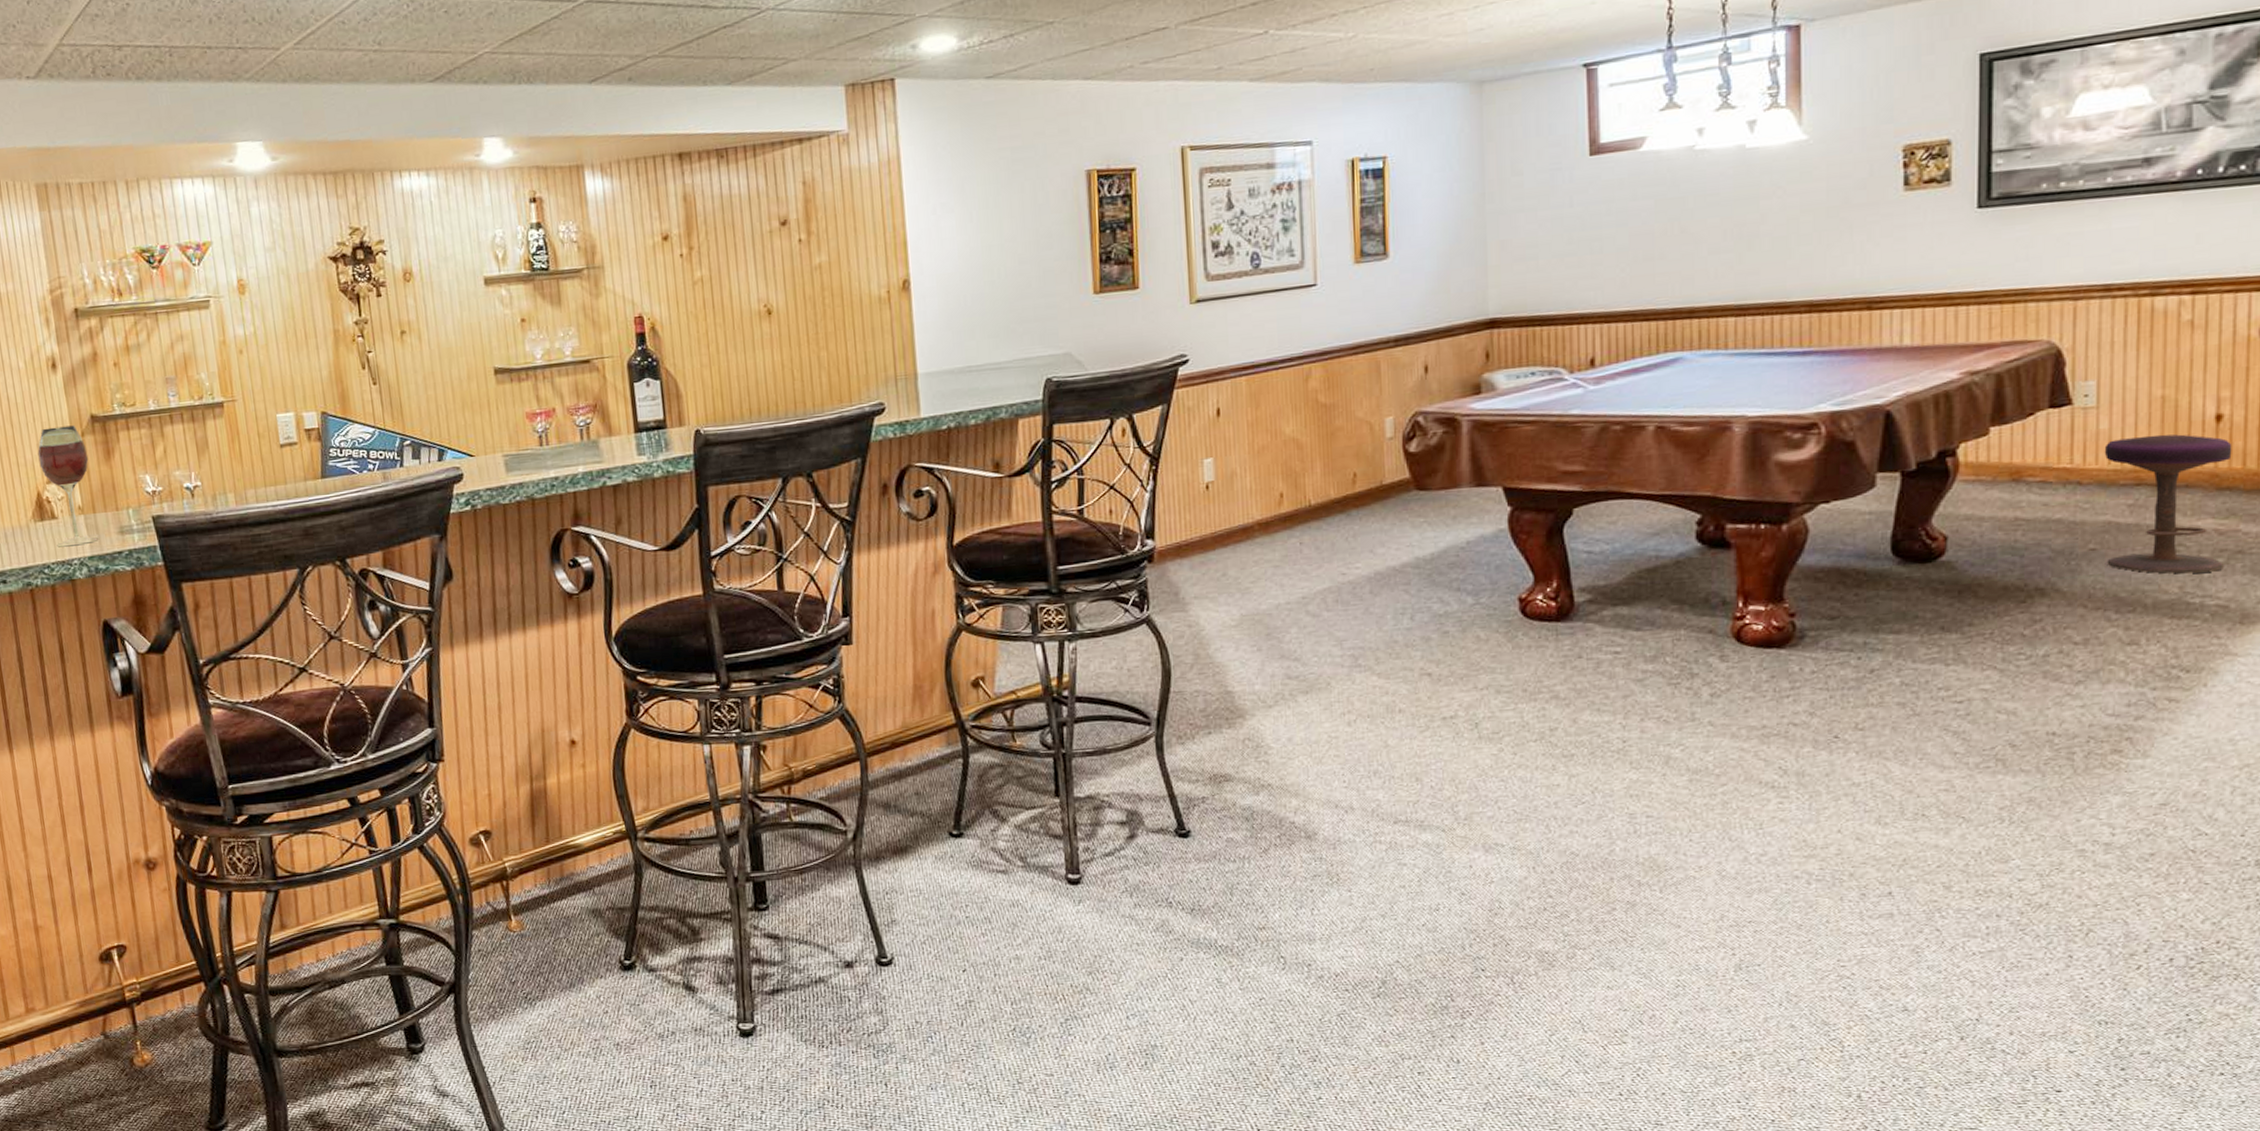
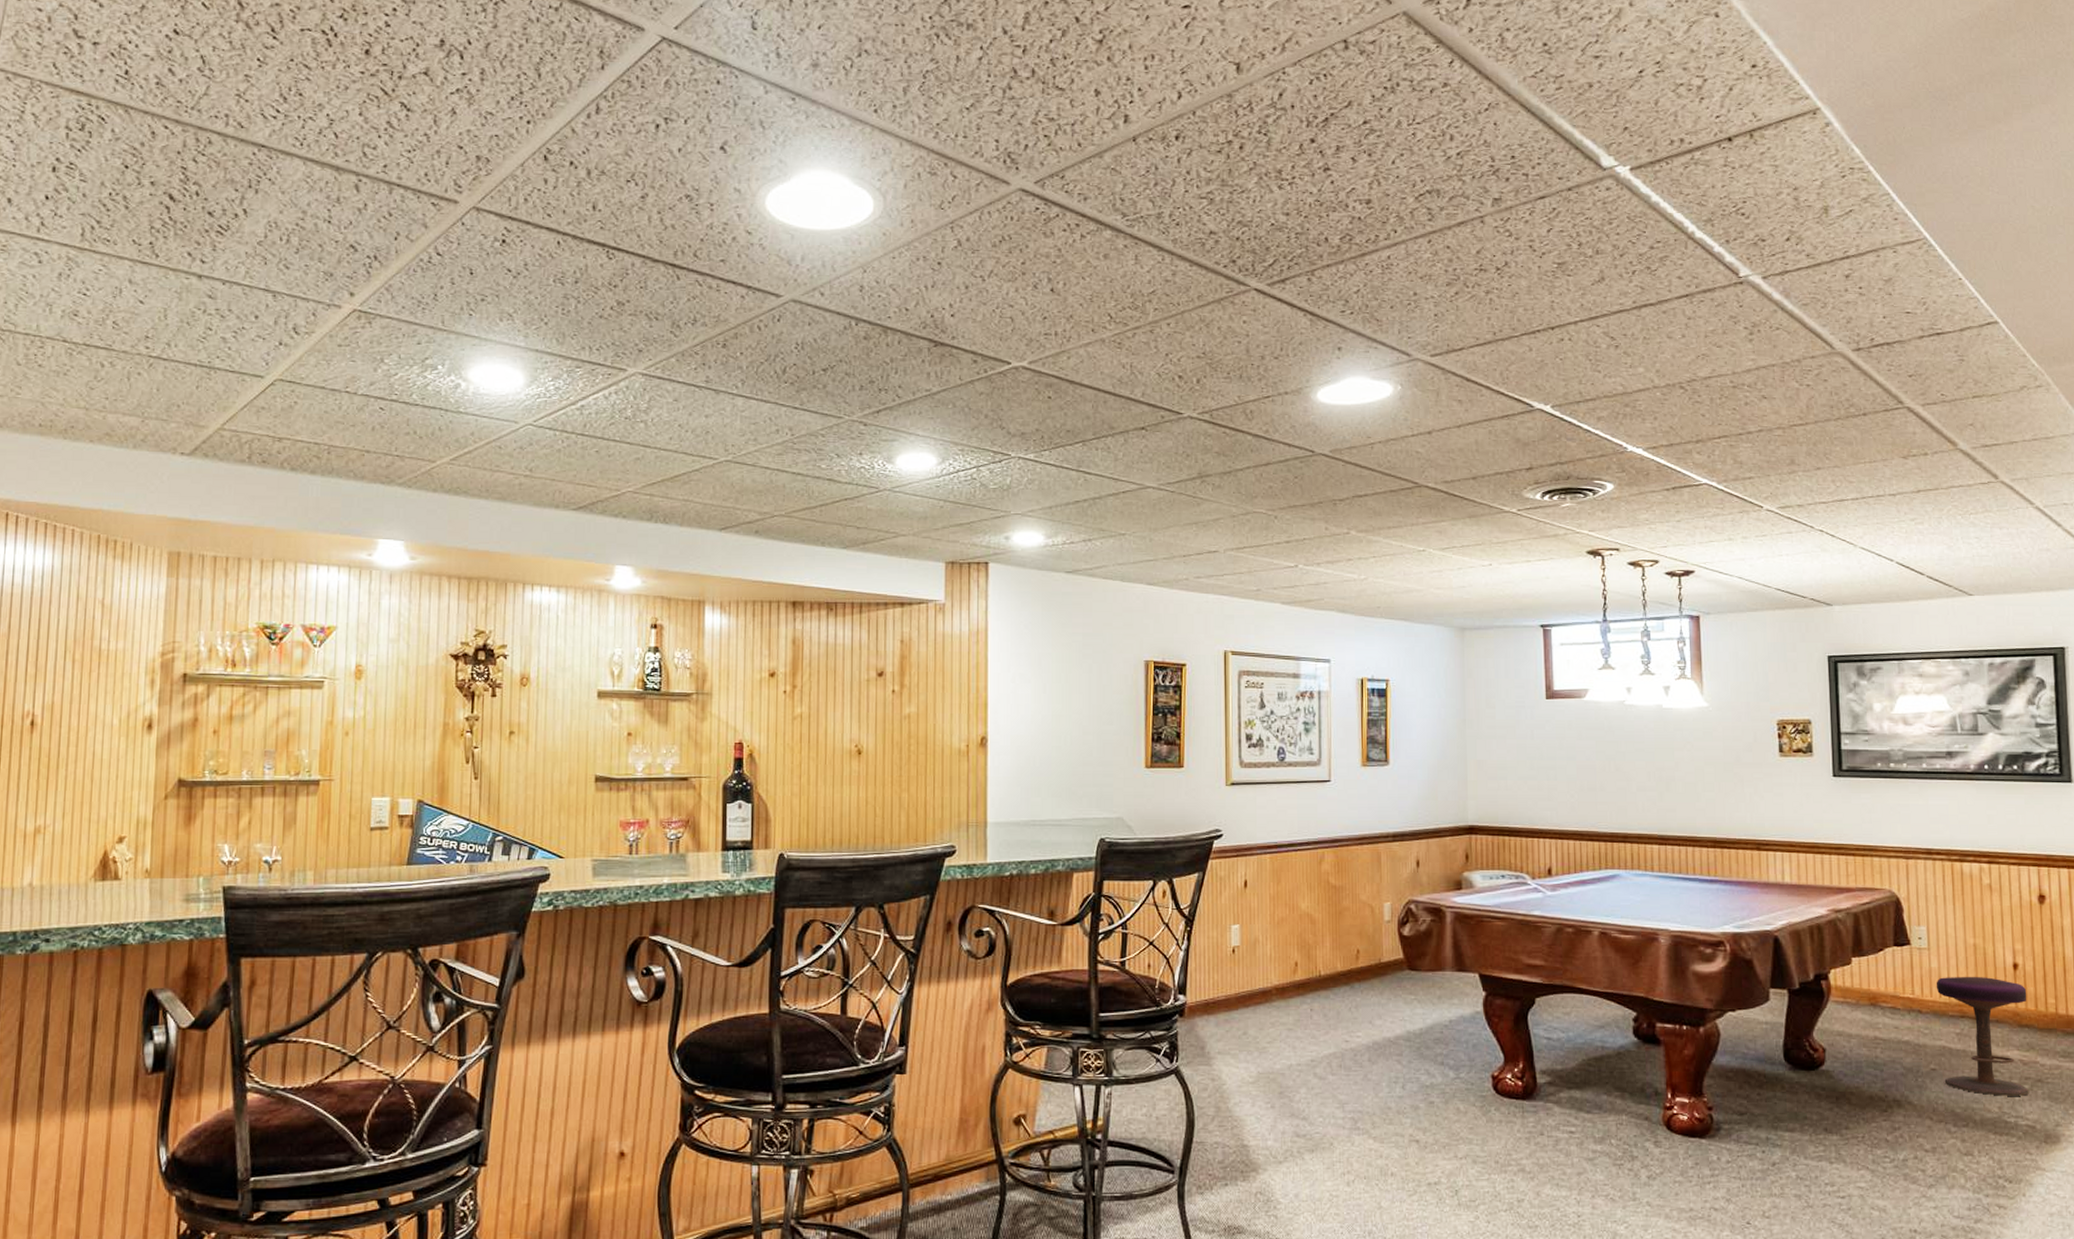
wineglass: present [37,425,98,547] -> none [113,787,168,910]

